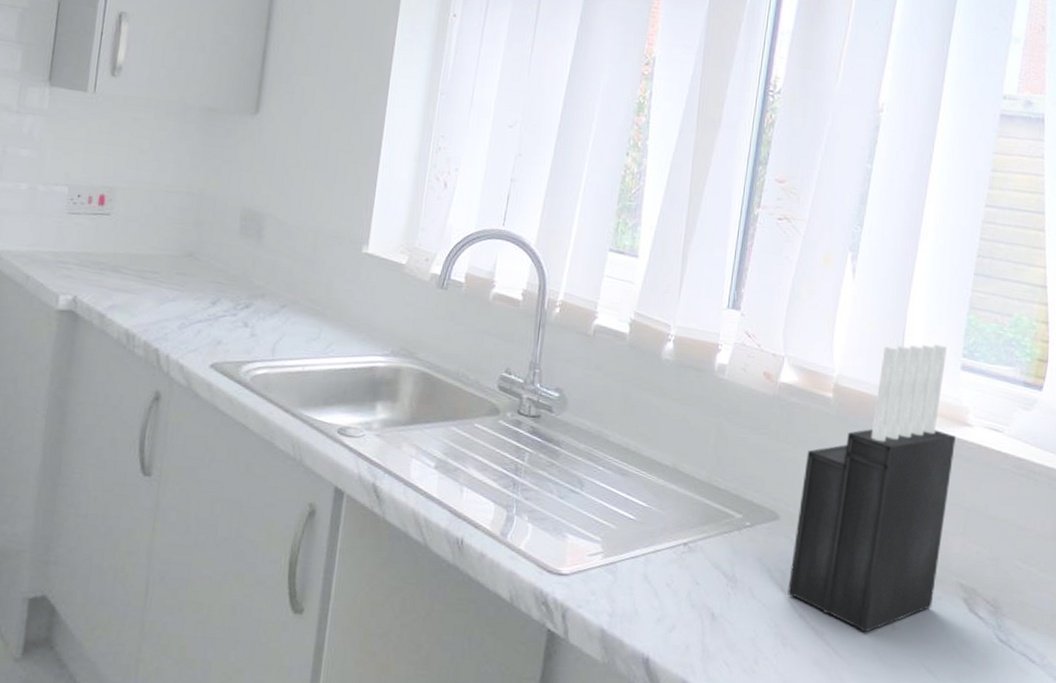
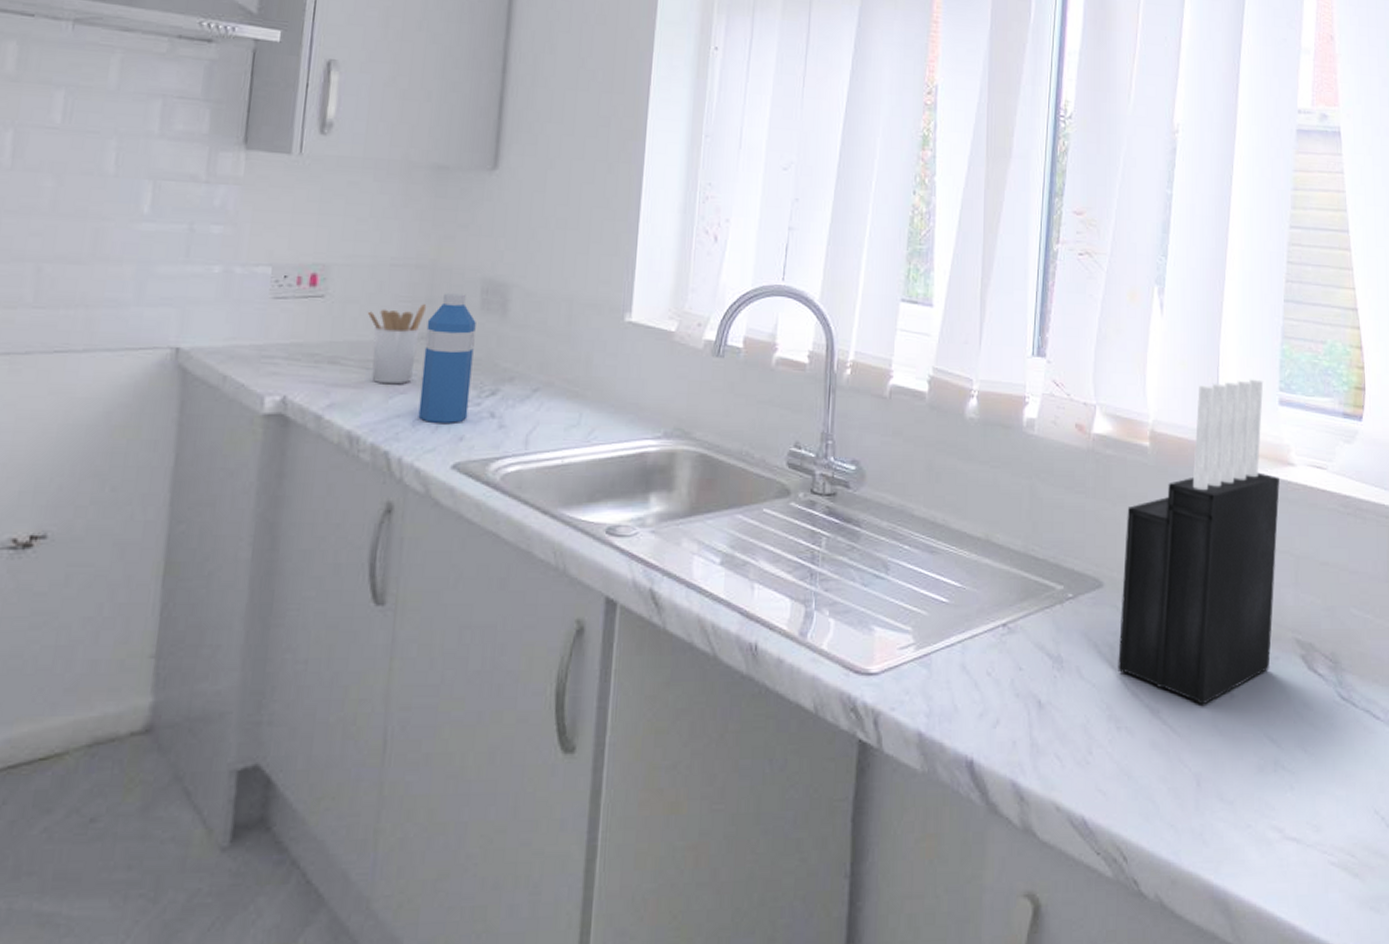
utensil holder: none [145,226,195,293] -> present [367,304,427,385]
water bottle: none [184,218,235,329] -> present [418,293,476,423]

